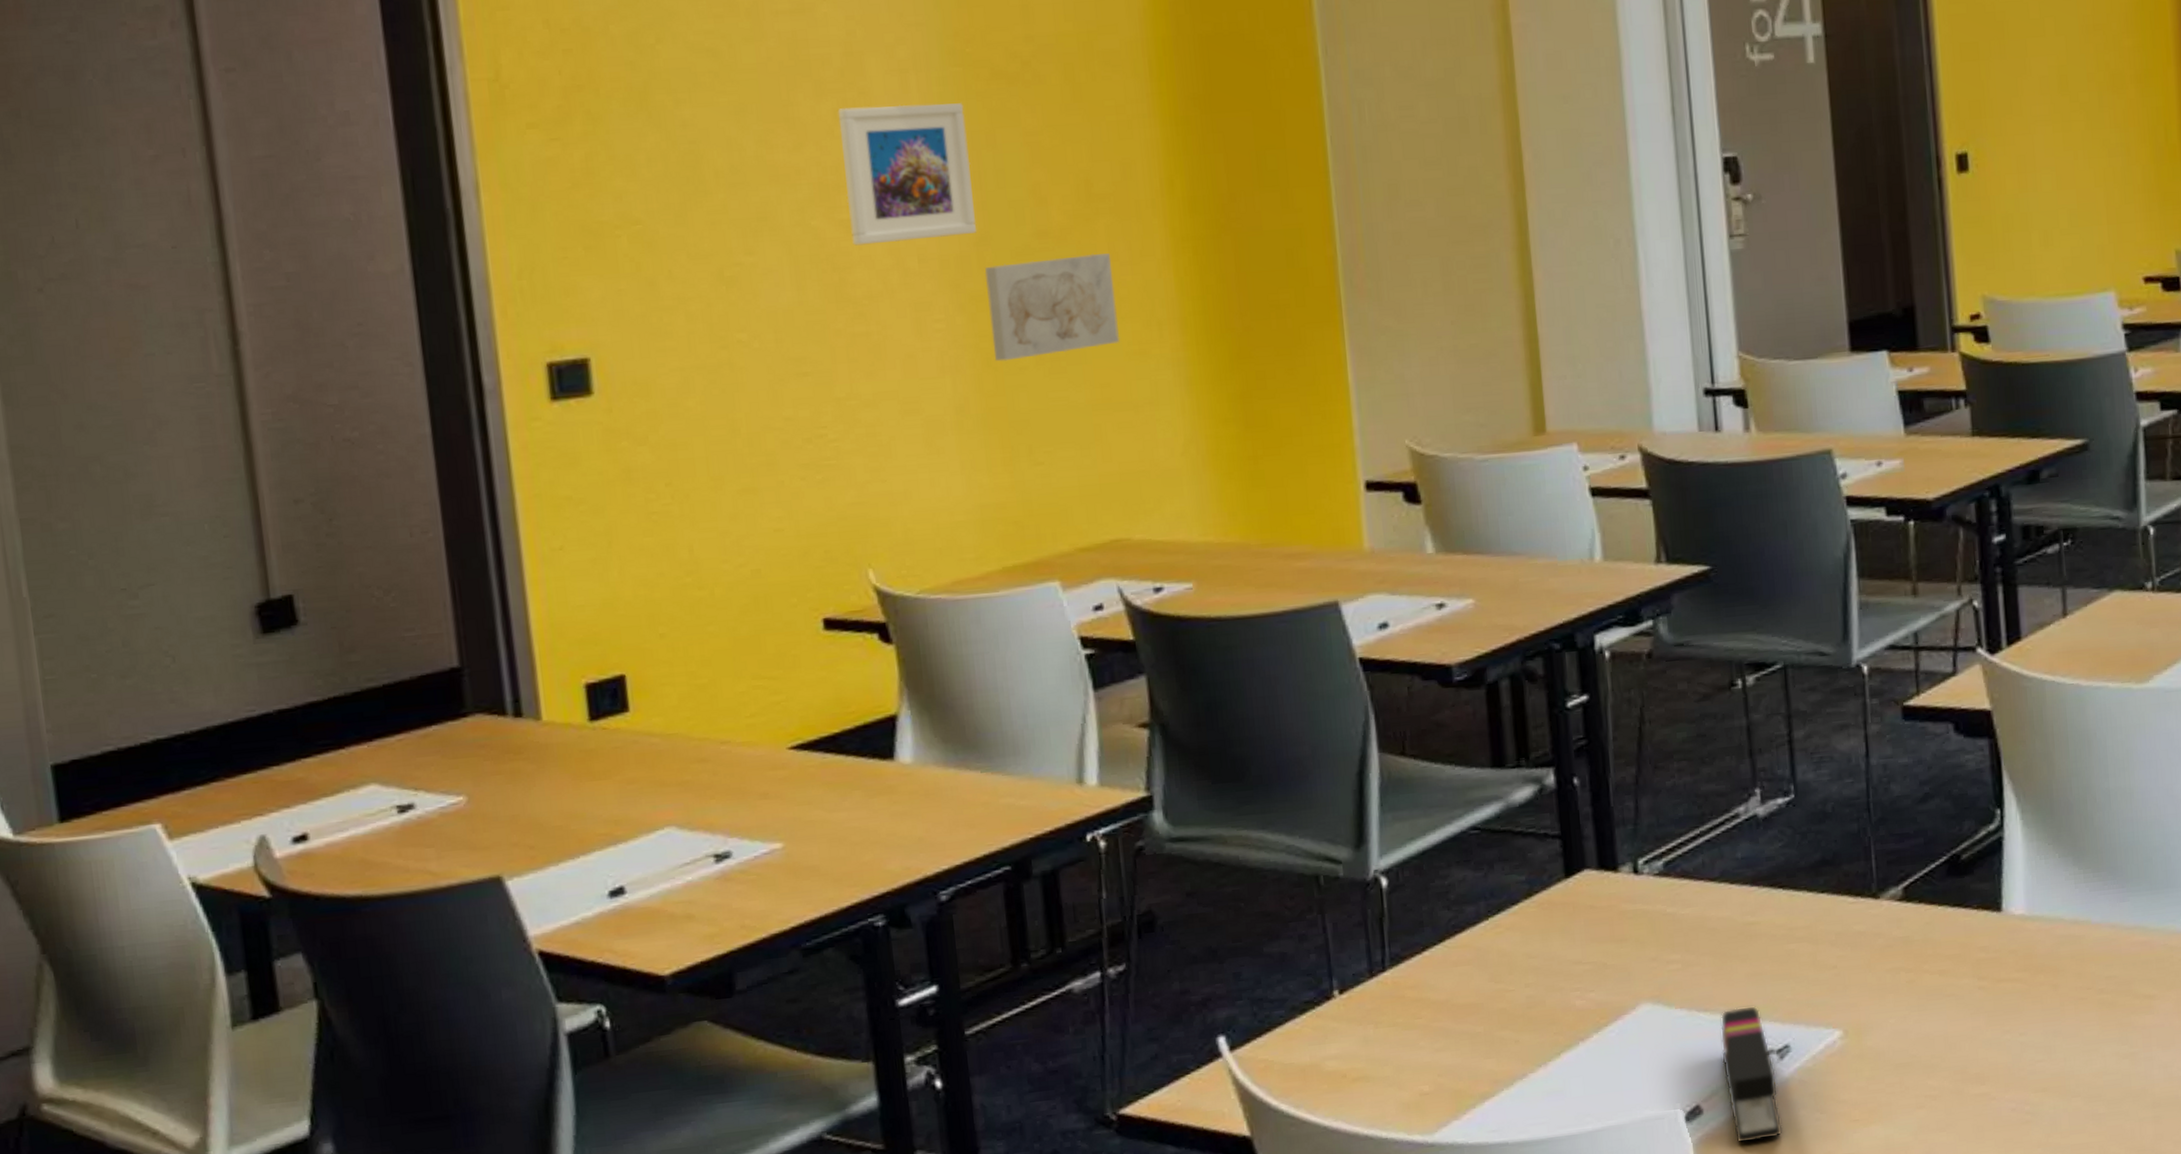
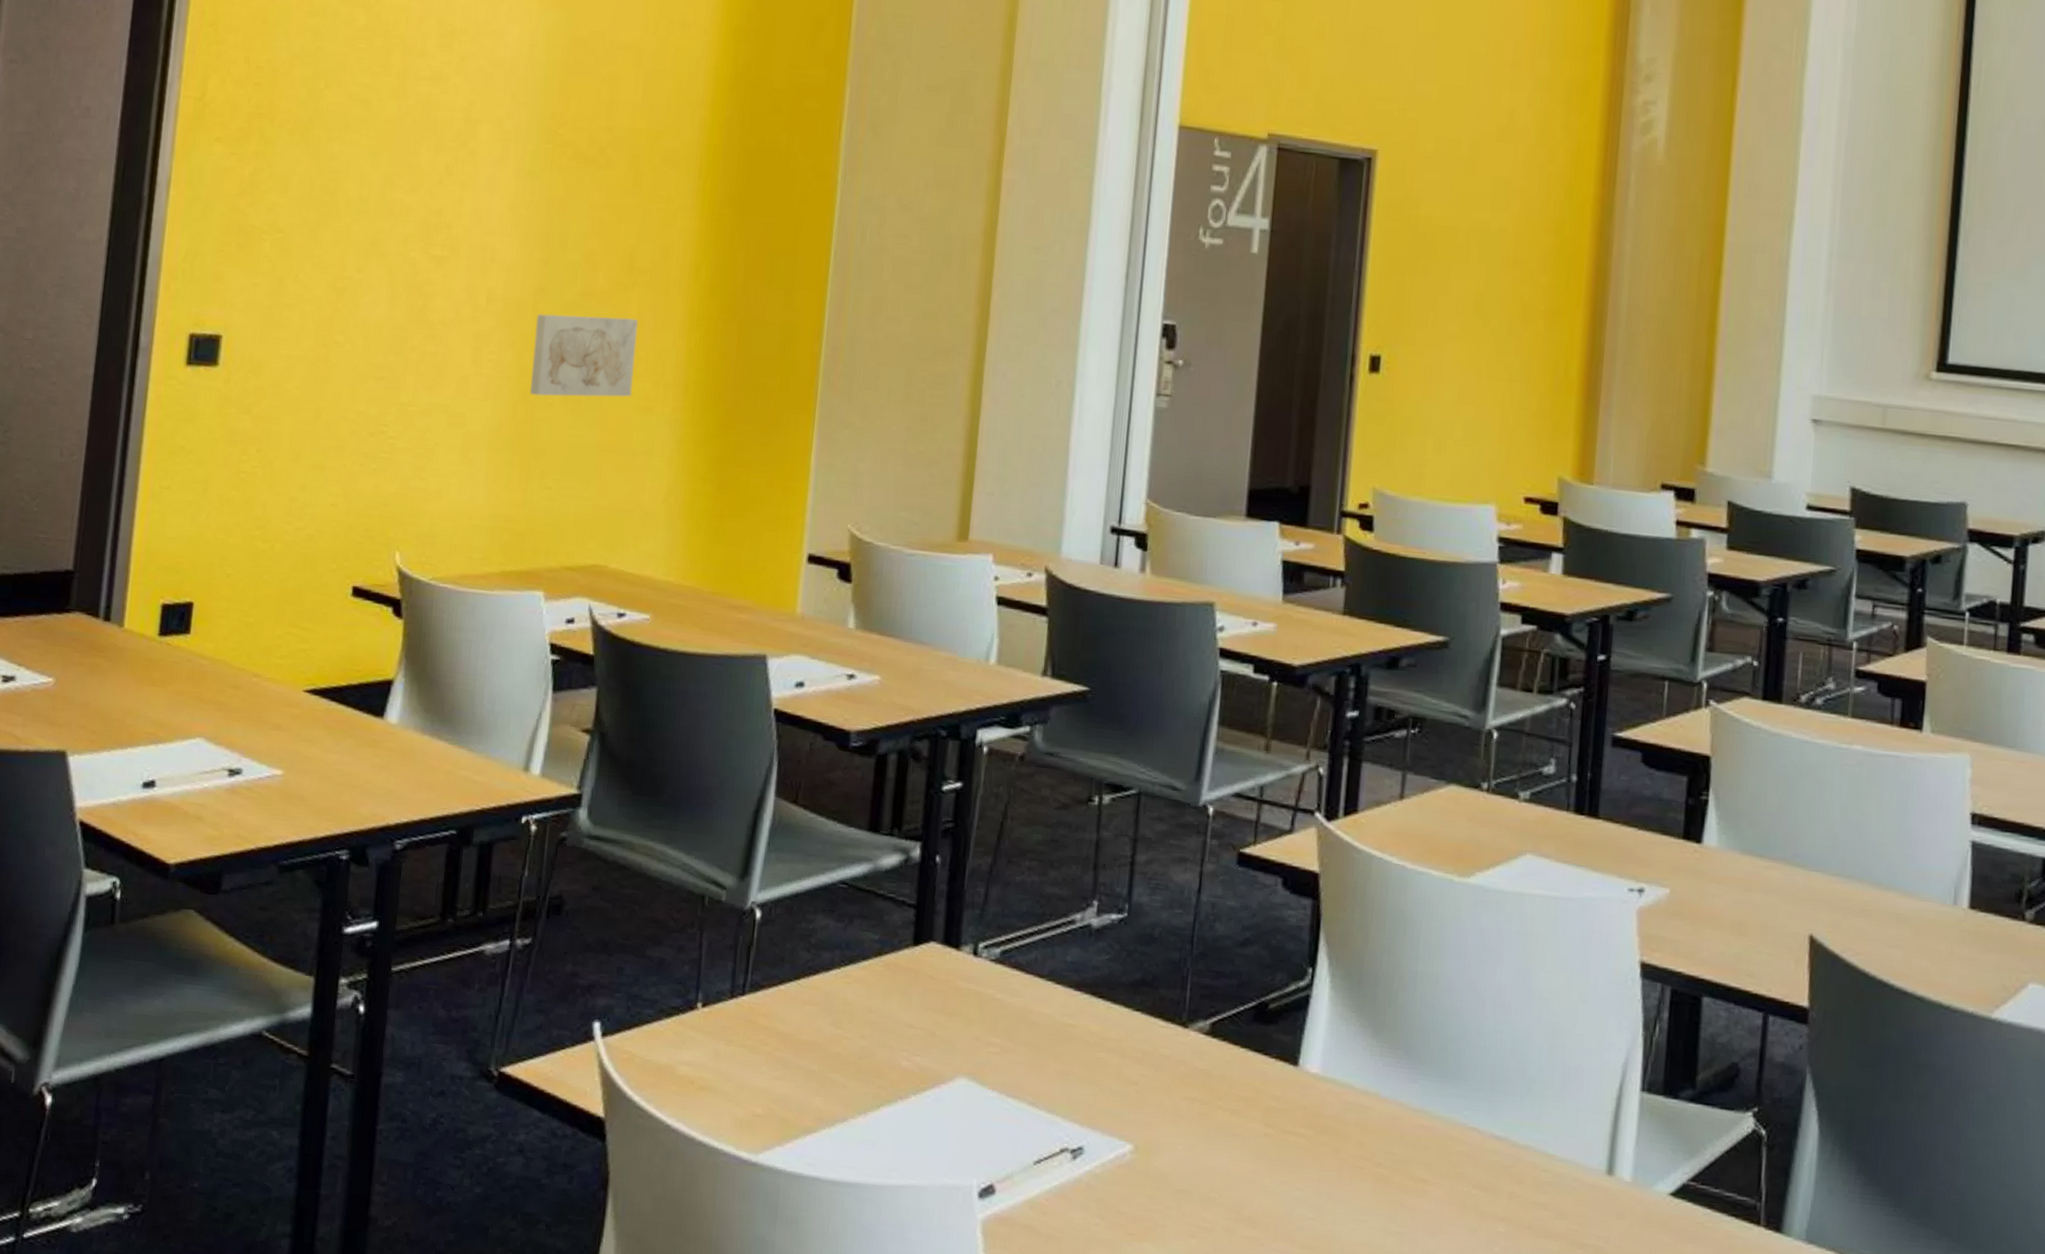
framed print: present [837,103,977,246] -> none [439,164,547,284]
stapler: present [1720,1005,1783,1144] -> none [1019,1100,1067,1233]

